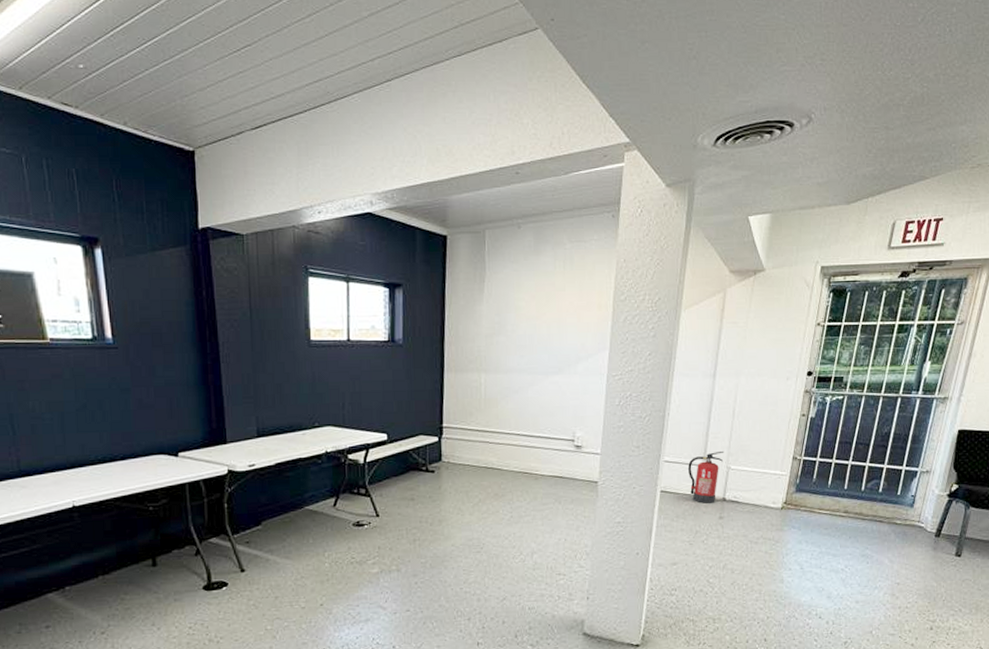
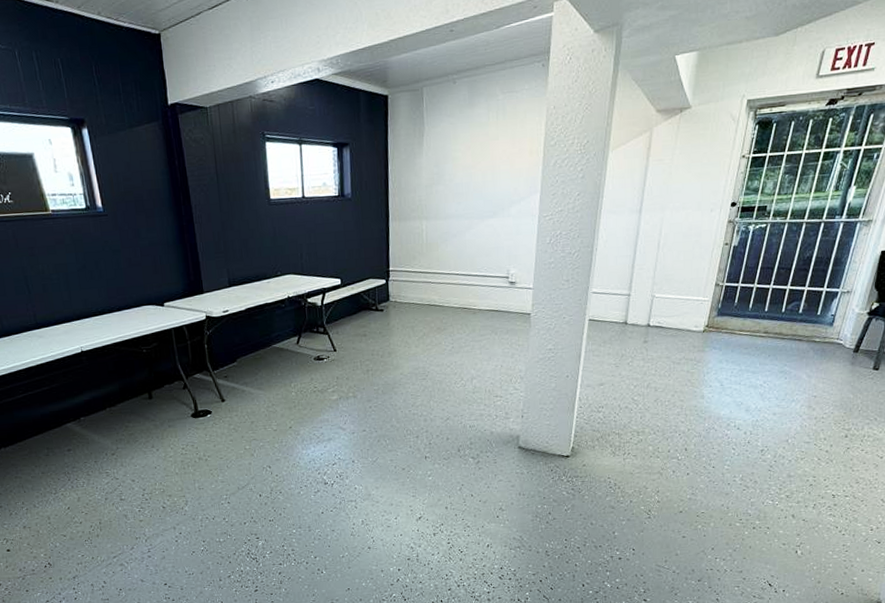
fire extinguisher: present [688,450,725,503] -> none [615,280,650,330]

